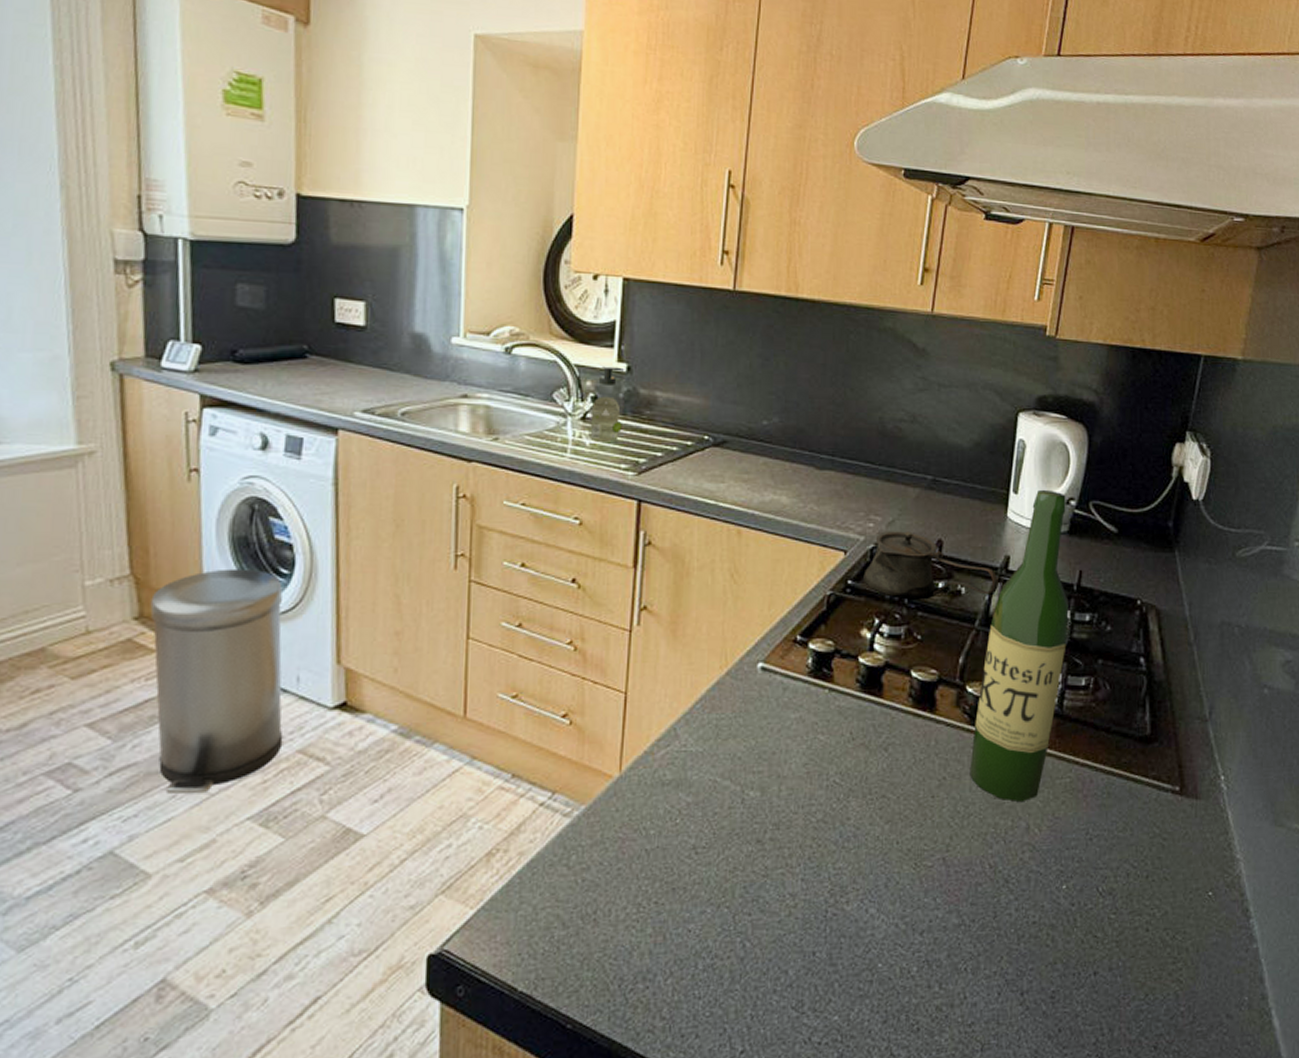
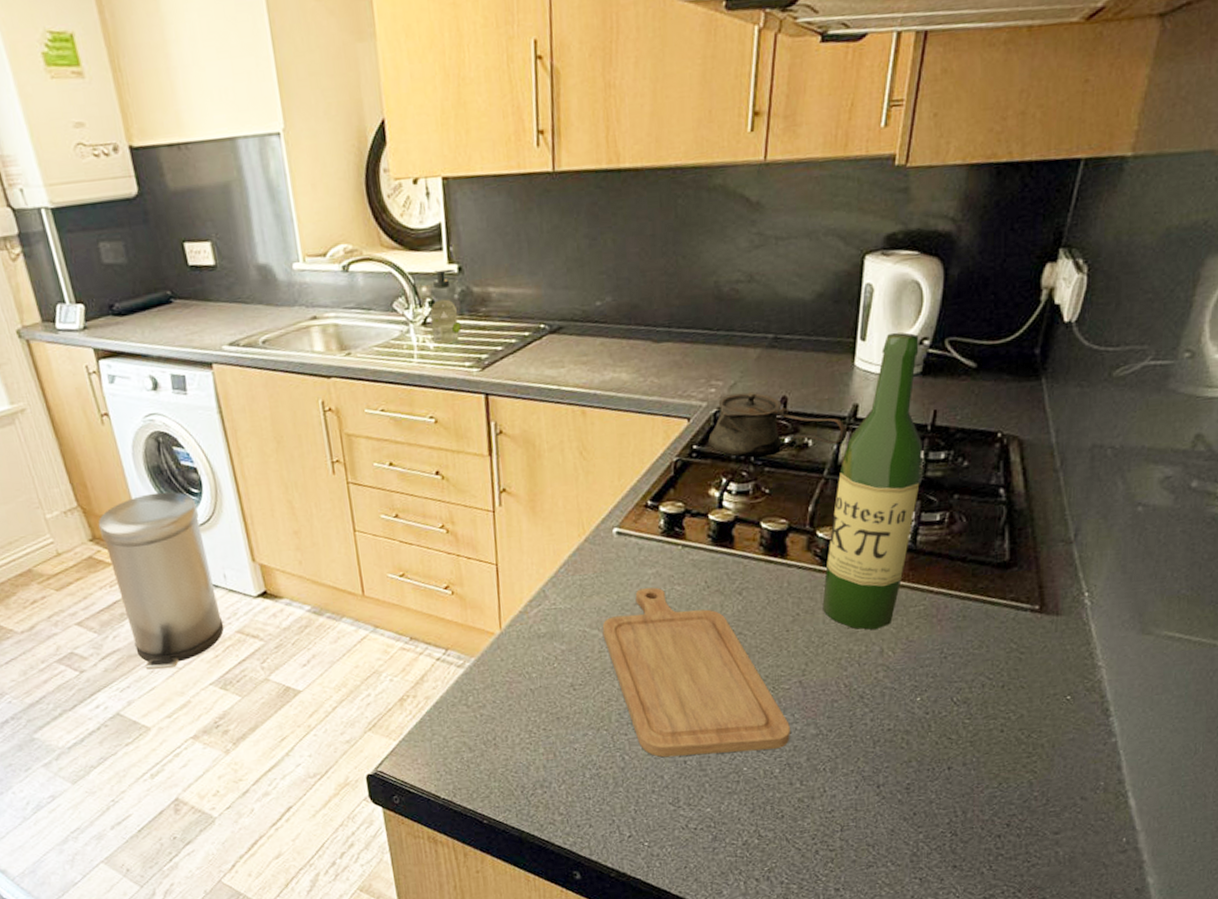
chopping board: none [735,735,932,947] -> present [602,587,791,758]

